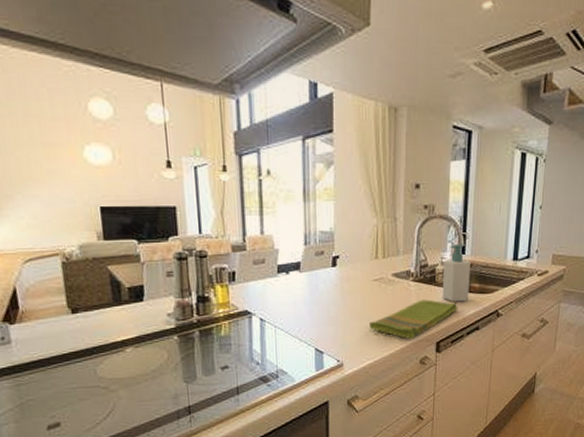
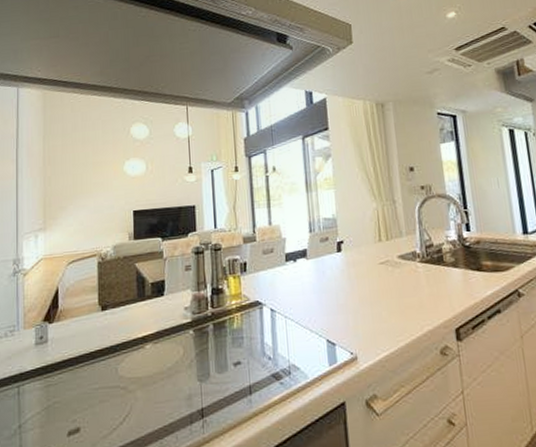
dish towel: present [368,299,458,340] -> none [379,281,473,327]
soap bottle: present [442,243,471,302] -> none [449,220,483,283]

